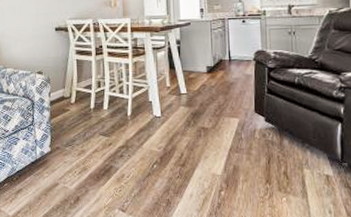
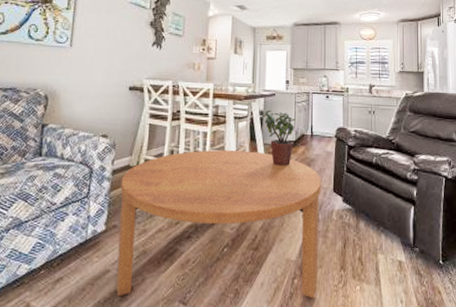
coffee table: none [58,78,244,208] -> present [116,150,321,299]
potted plant: none [179,38,212,91] -> present [262,109,295,166]

